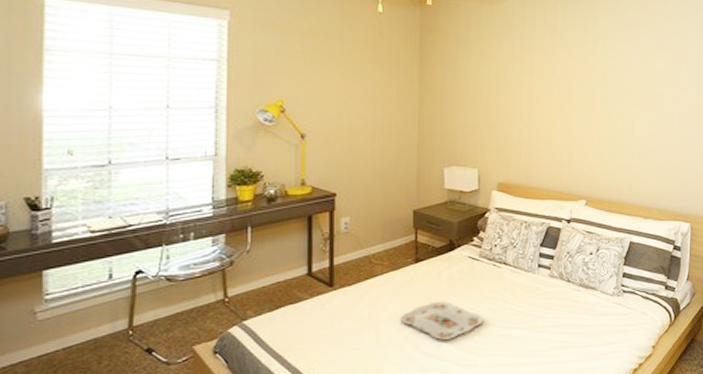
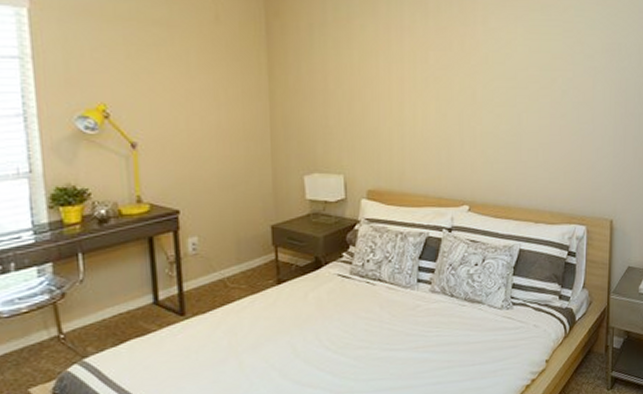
serving tray: present [400,301,484,340] -> none [264,324,359,367]

